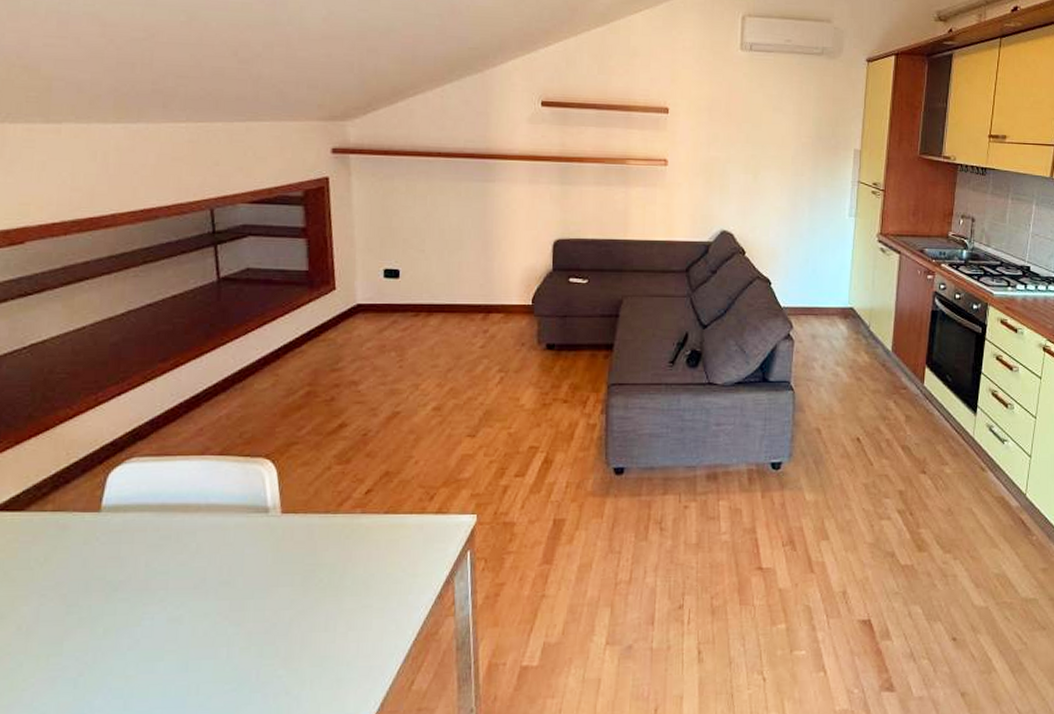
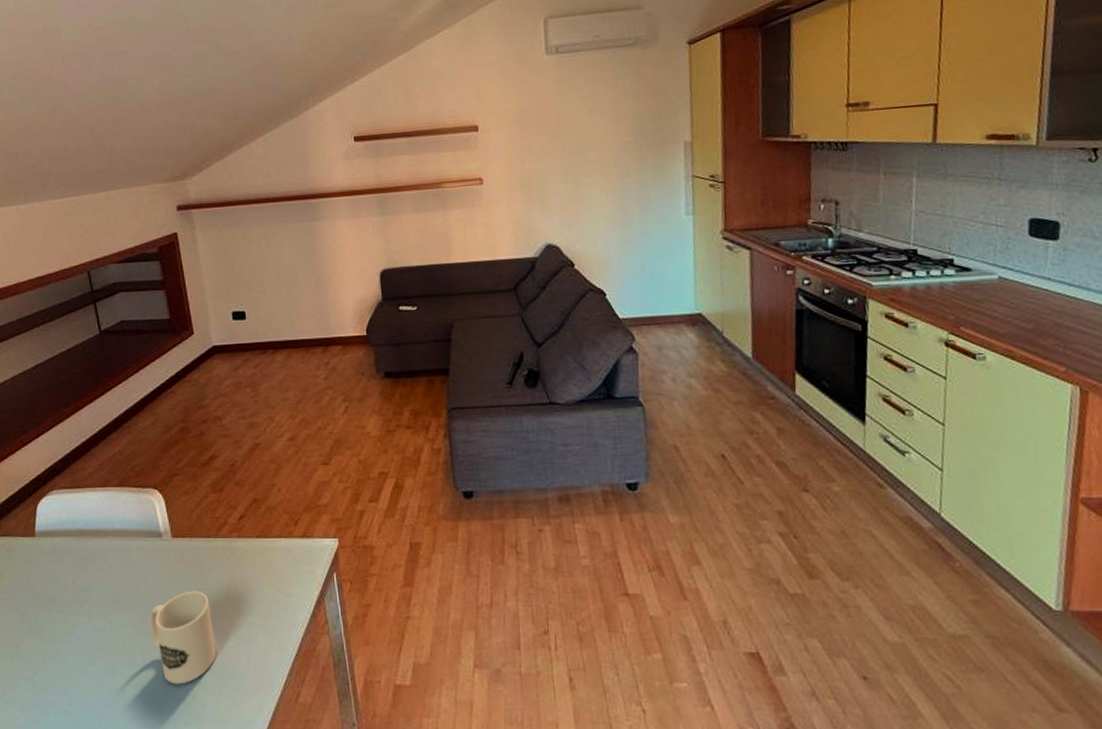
mug: none [240,572,321,678] -> present [149,591,217,685]

